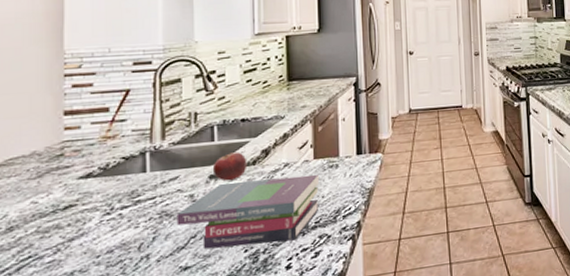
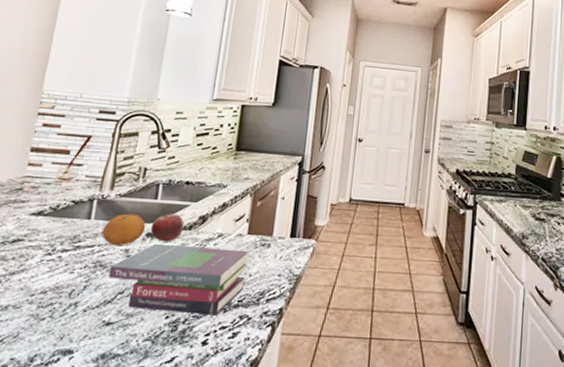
fruit: none [161,159,208,194] -> present [101,213,146,246]

